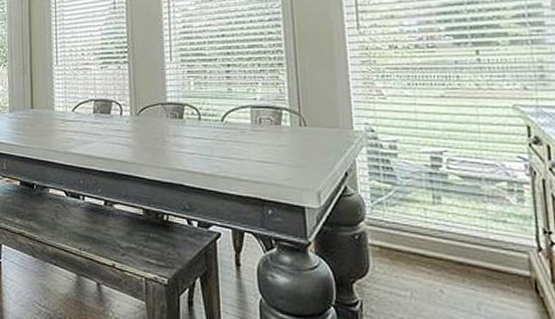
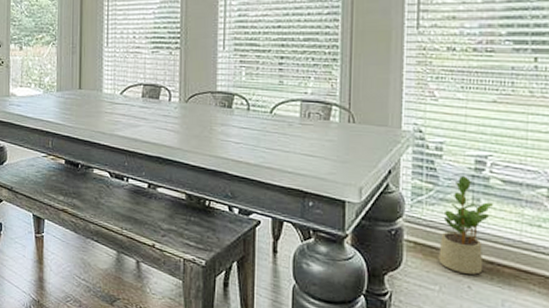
potted plant: none [405,174,456,277] -> present [438,176,494,275]

